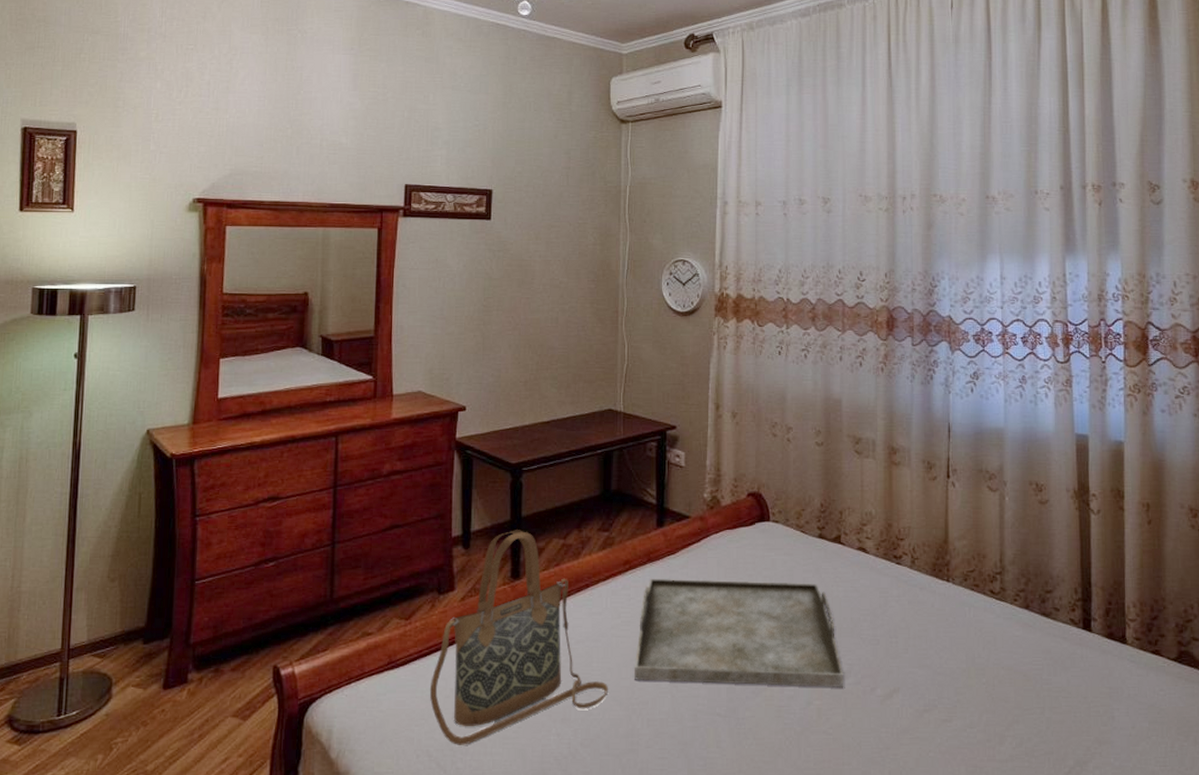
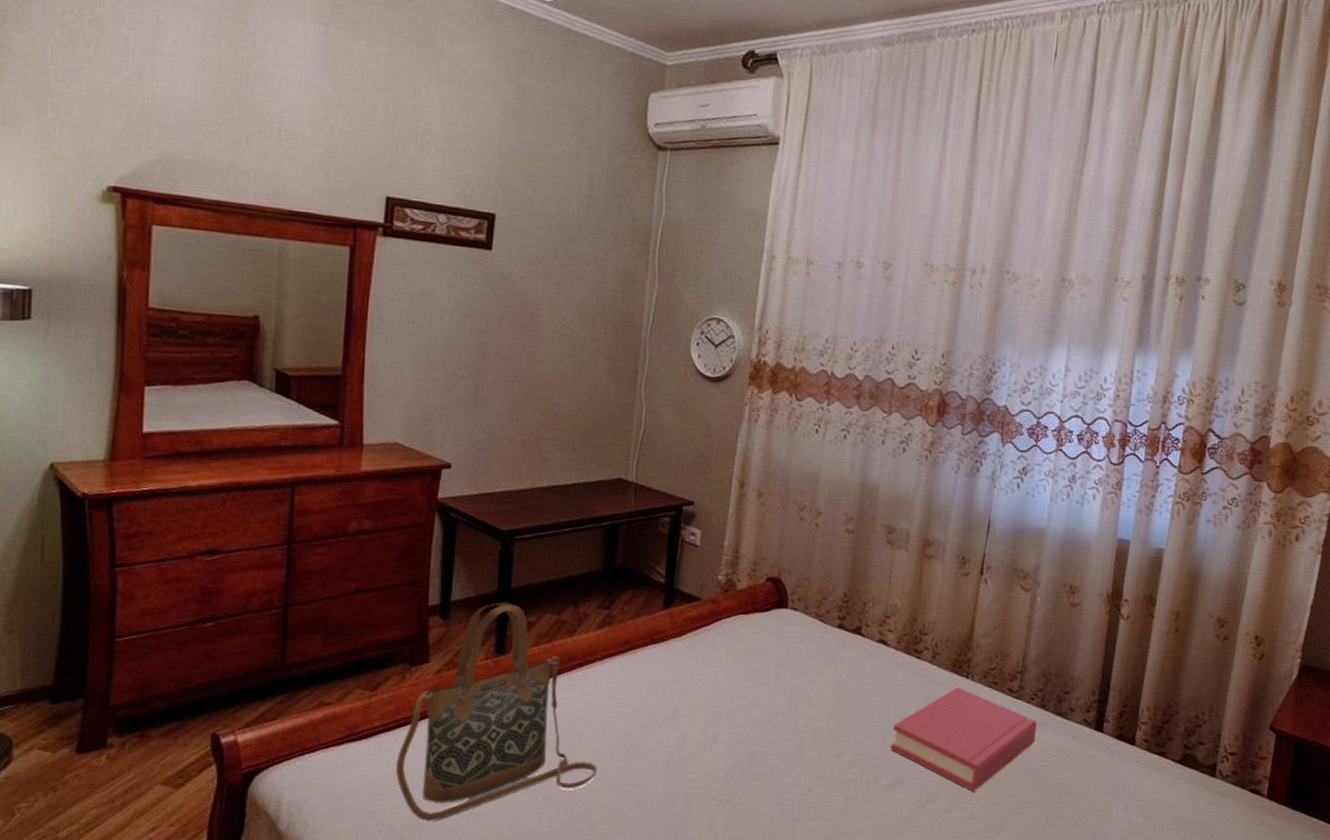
serving tray: present [635,578,844,689] -> none [626,661,849,777]
hardback book: none [882,590,1025,699] -> present [890,686,1038,792]

